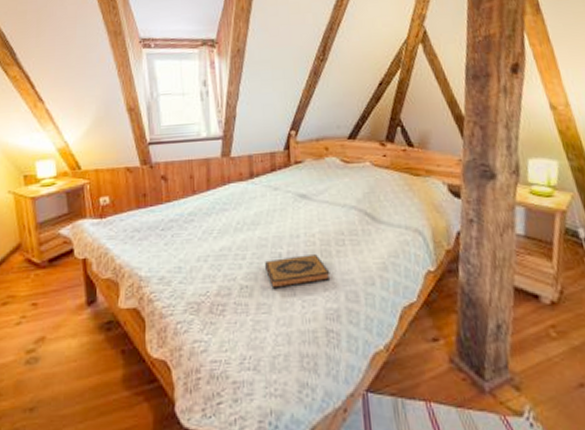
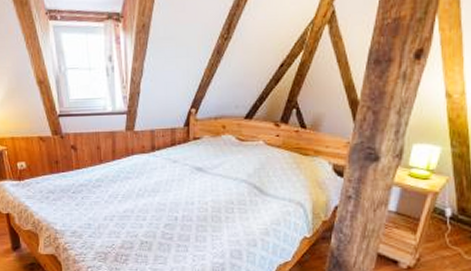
hardback book: present [265,254,331,290] -> none [163,219,219,246]

